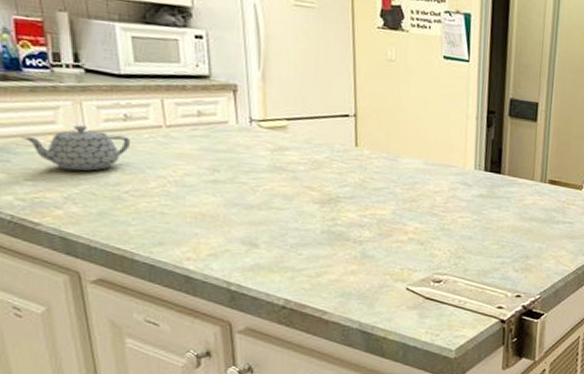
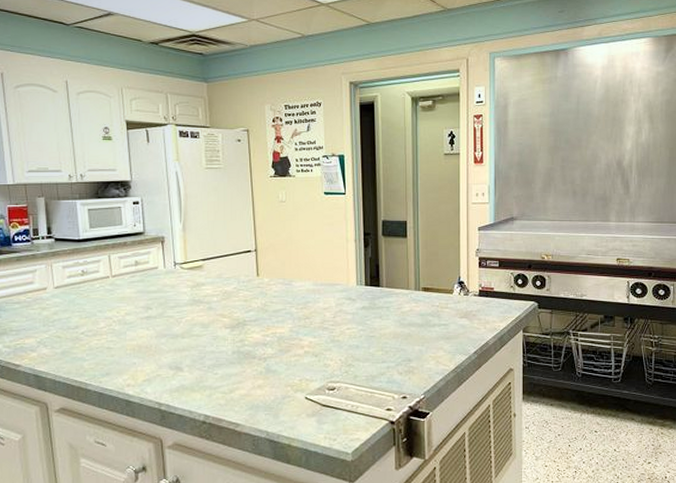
teapot: present [21,125,130,172] -> none [9,283,86,320]

